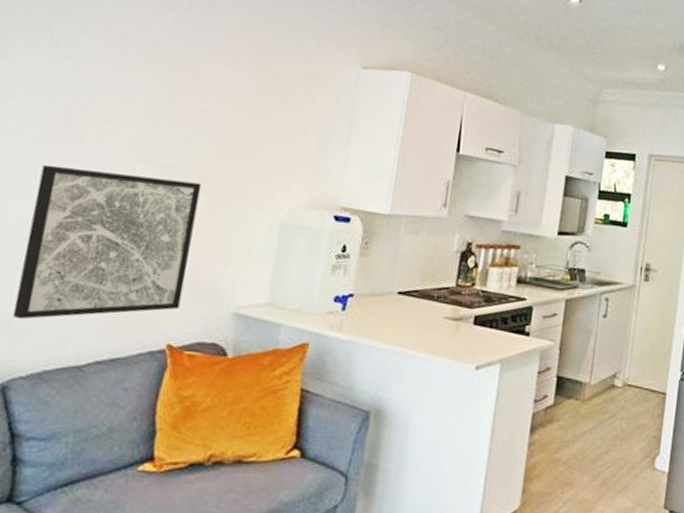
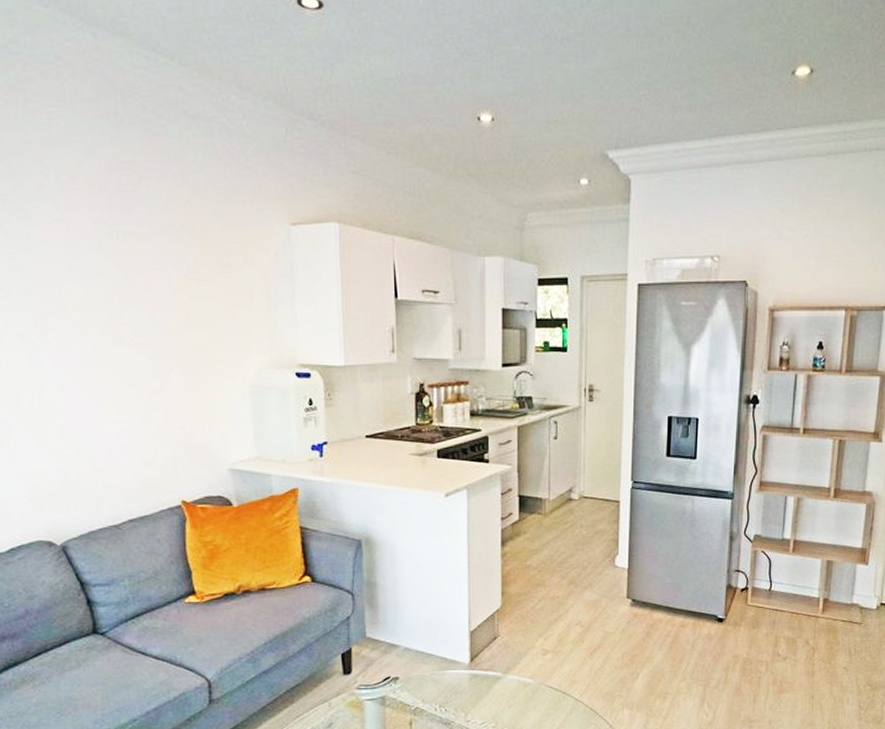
wall art: present [12,164,202,320] -> none [36,356,183,492]

